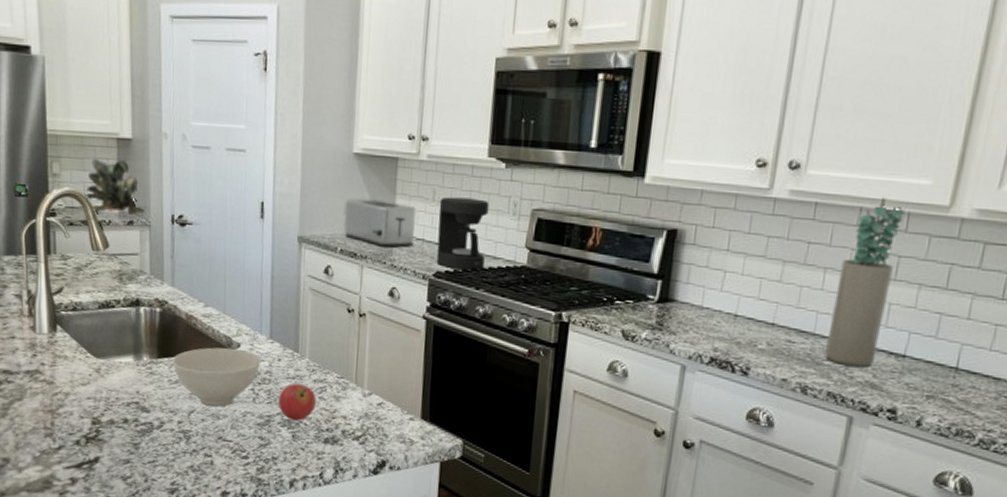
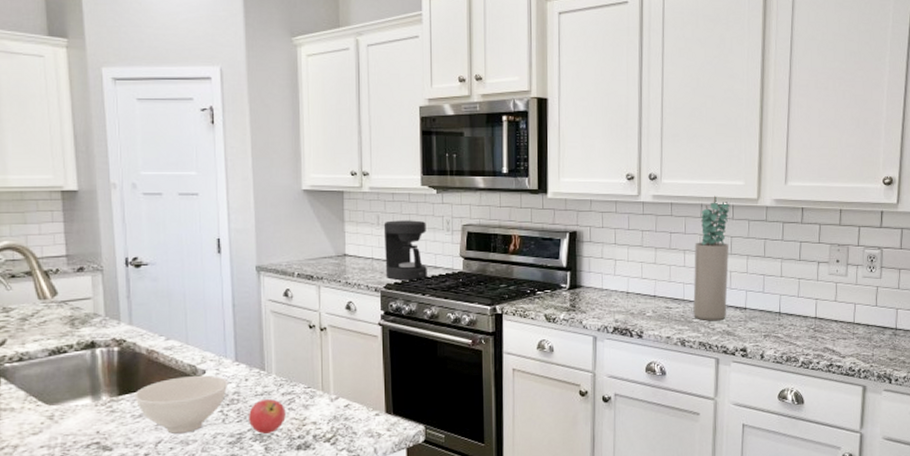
plant: present [85,159,145,214] -> none [28,211,96,263]
toaster: present [345,198,416,248] -> none [298,228,364,269]

